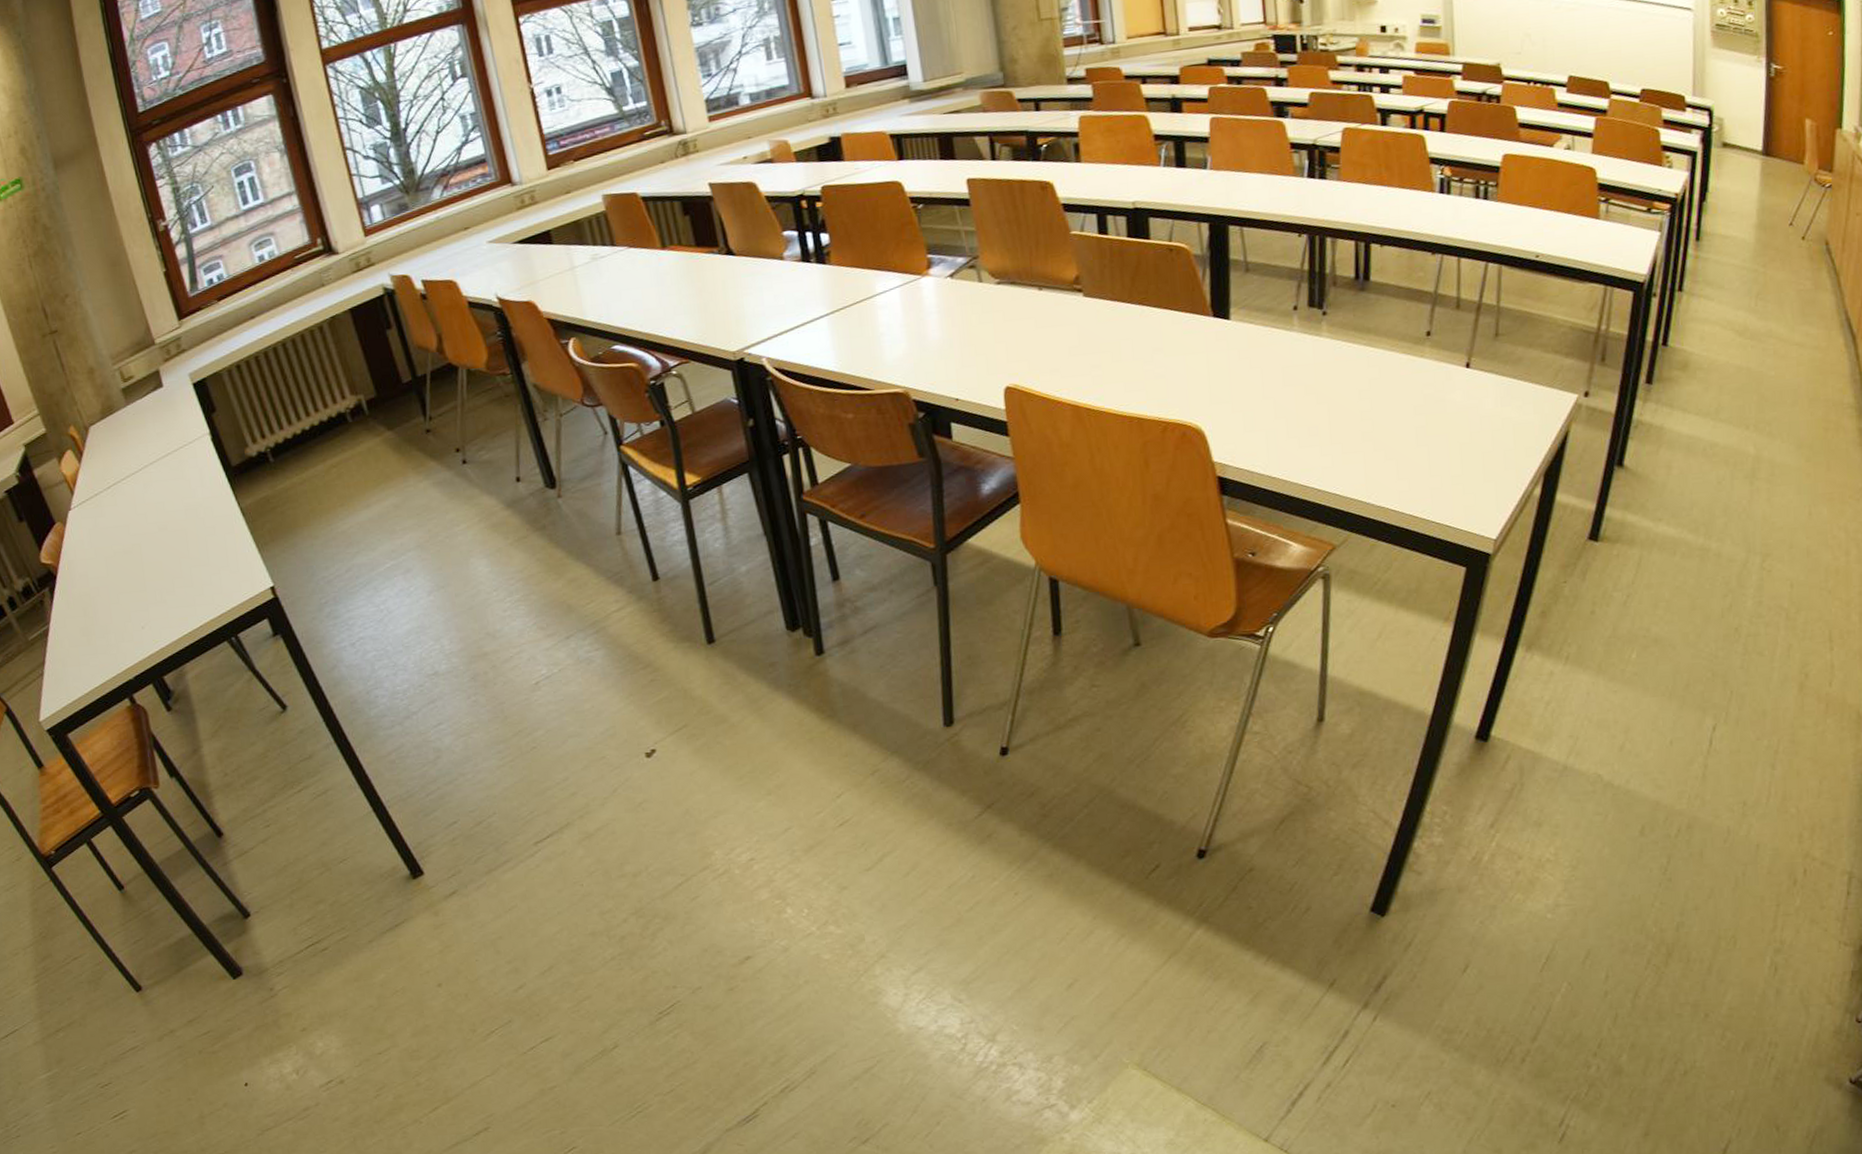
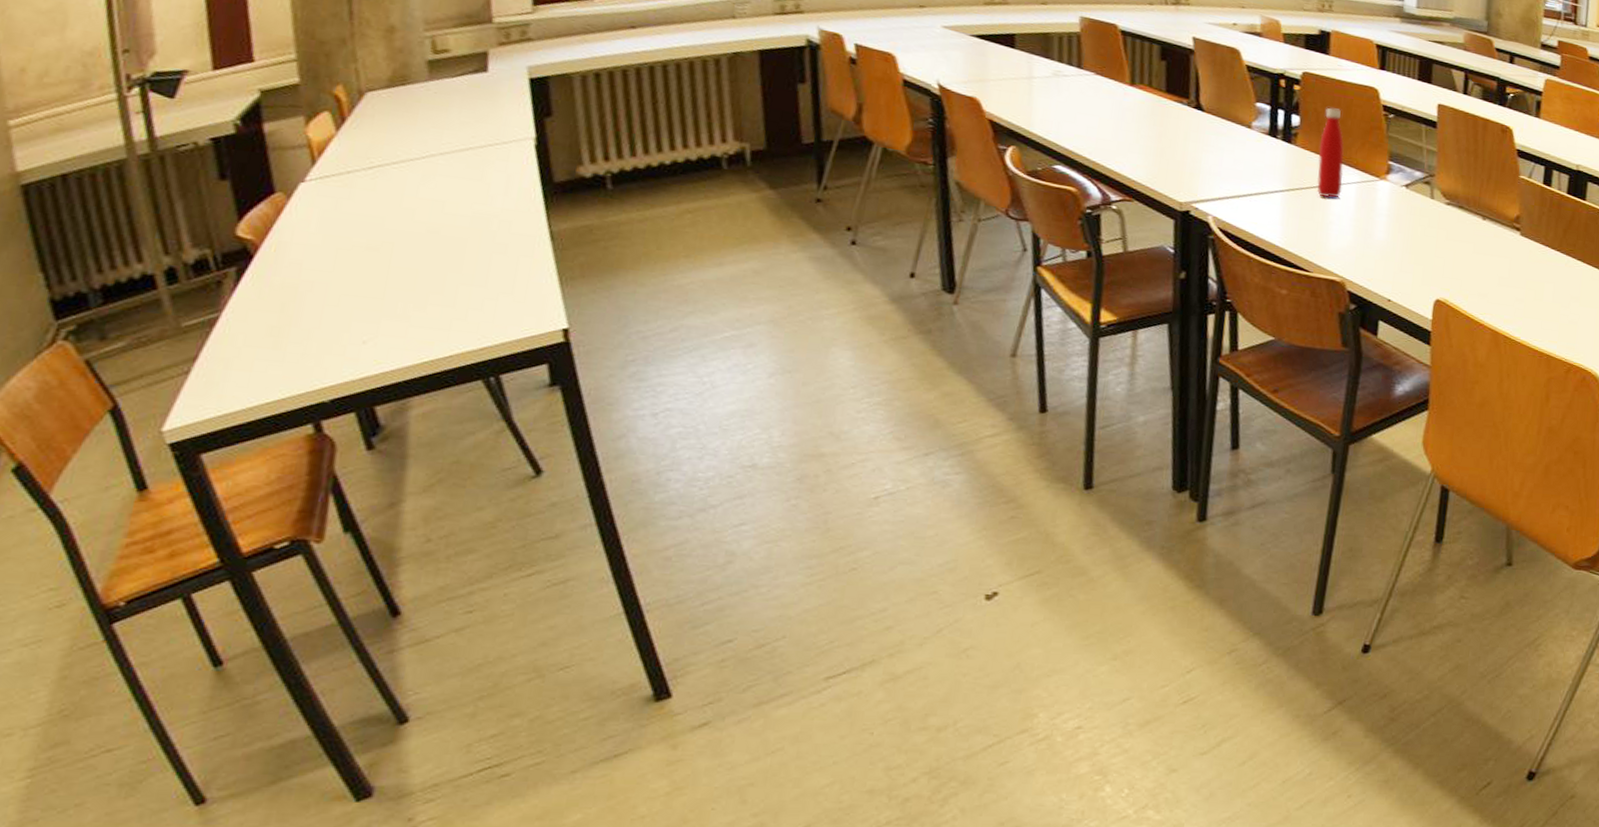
bottle: none [853,214,886,311] -> present [1317,108,1345,198]

